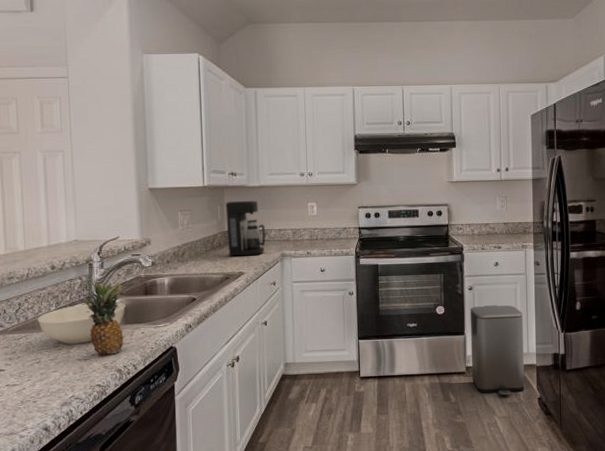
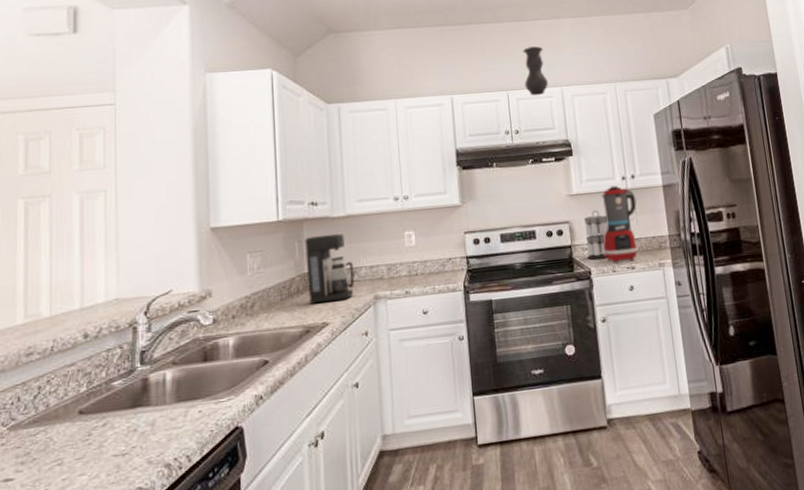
bowl: present [37,301,126,344] -> none [61,373,179,436]
fruit: present [83,281,127,356] -> none [123,347,180,448]
vase: none [418,46,440,92] -> present [522,46,549,96]
spice rack: none [461,196,481,239] -> present [584,210,608,260]
pedal bin: present [470,305,524,395] -> none [605,337,680,452]
blender: none [475,176,508,243] -> present [601,185,639,263]

